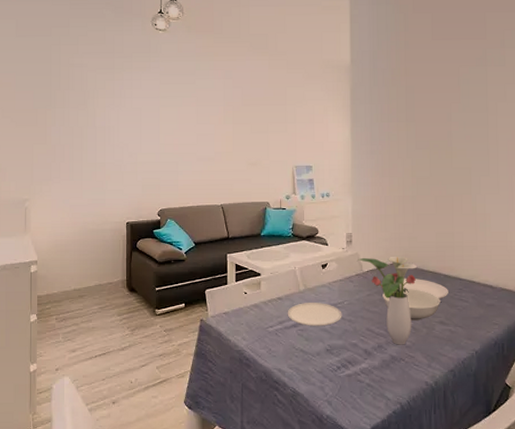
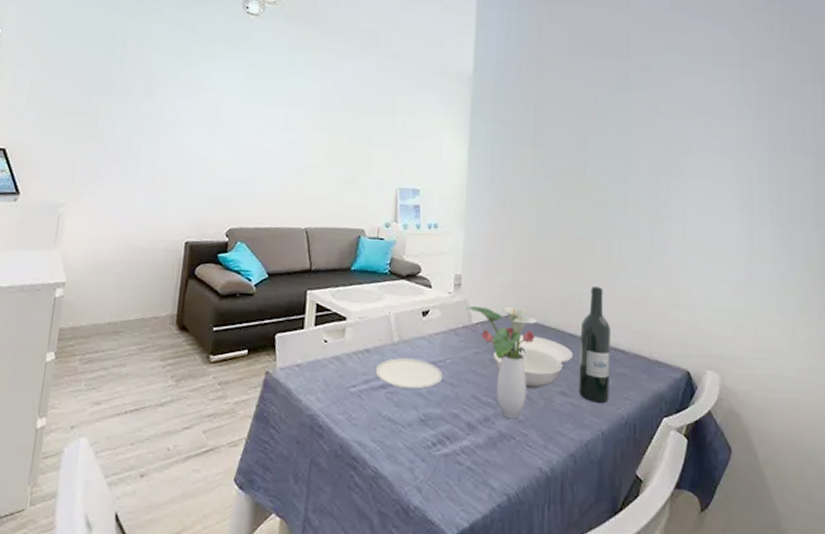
wine bottle: none [454,235,480,328] -> present [579,286,612,403]

